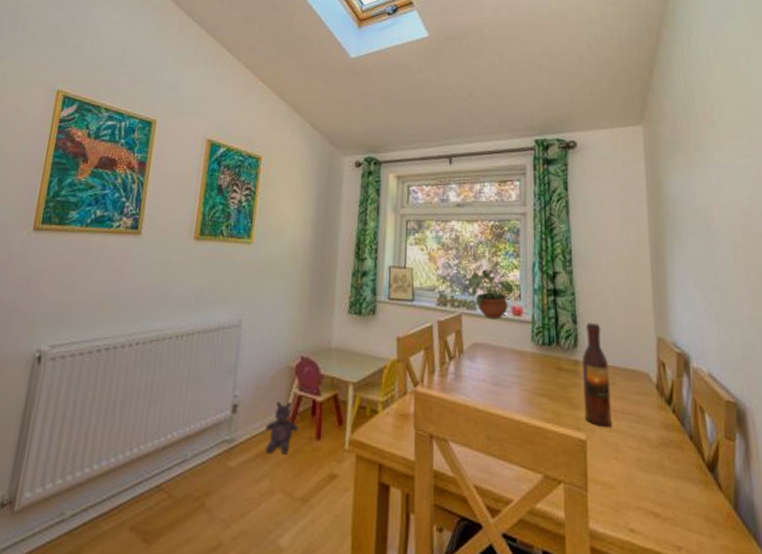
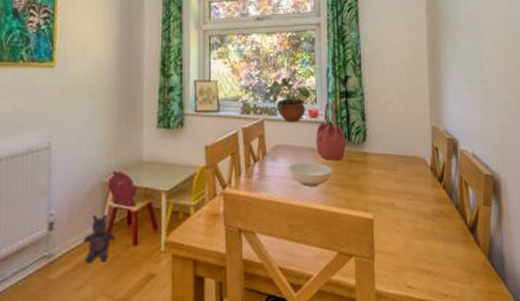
bowl: none [487,364,538,394] -> present [288,161,333,187]
handbag: none [519,300,555,367] -> present [316,103,346,161]
wine bottle: present [583,322,612,427] -> none [370,118,394,206]

